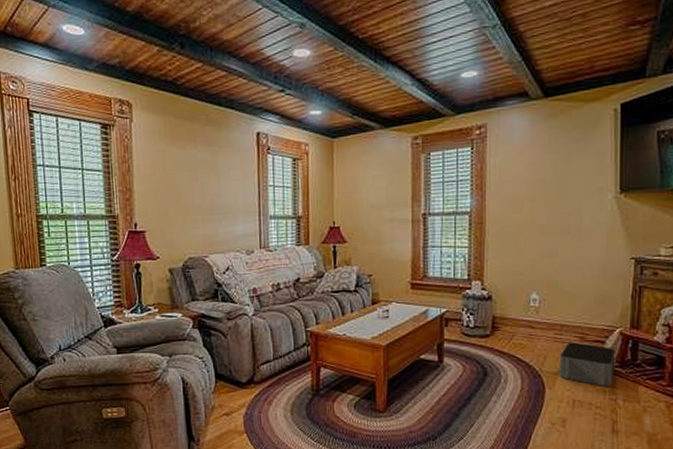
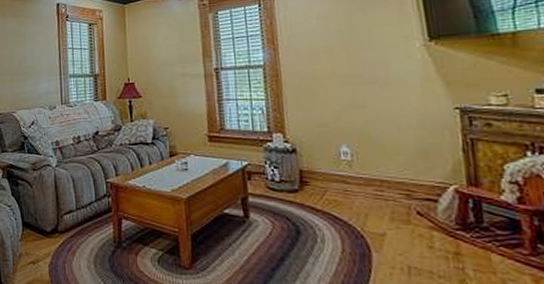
storage bin: present [559,342,616,386] -> none [383,199,456,252]

